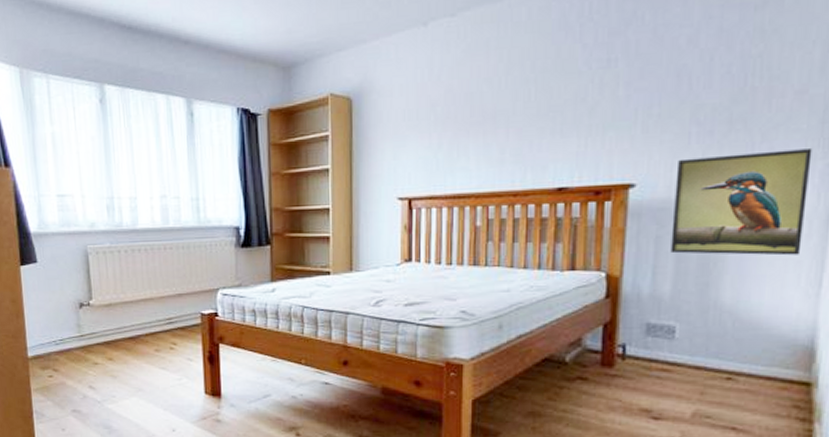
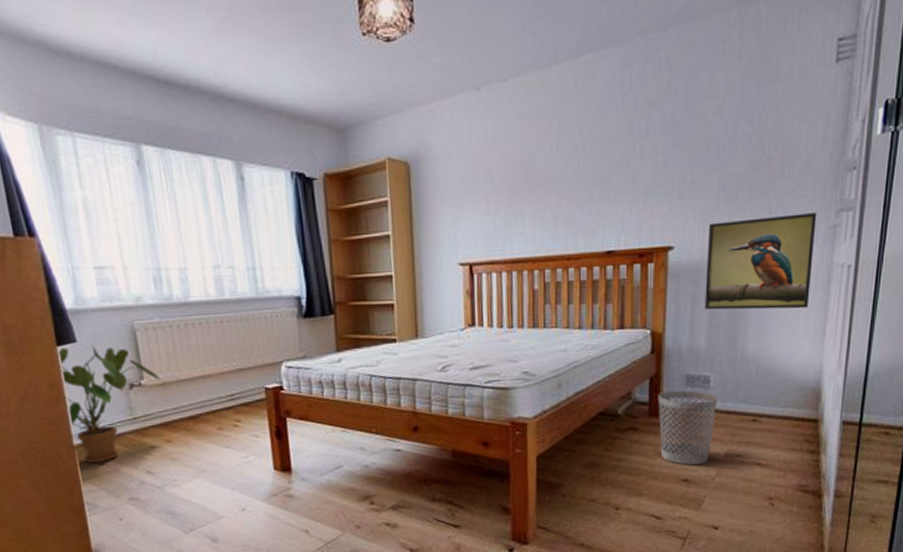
house plant: none [20,266,109,375] -> present [57,345,163,464]
wastebasket: none [612,339,685,424] -> present [658,390,718,466]

